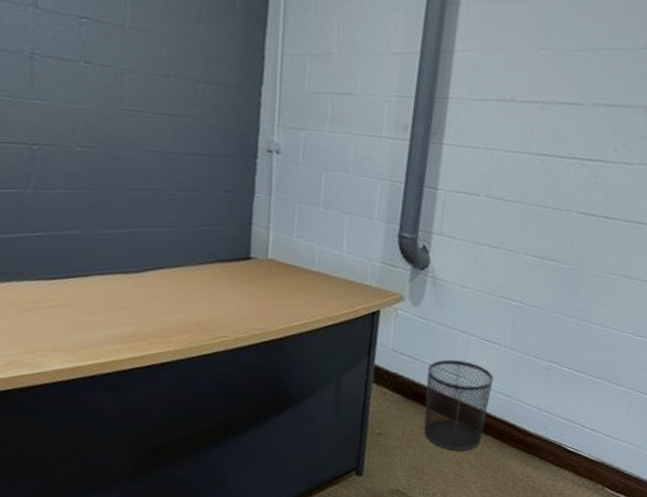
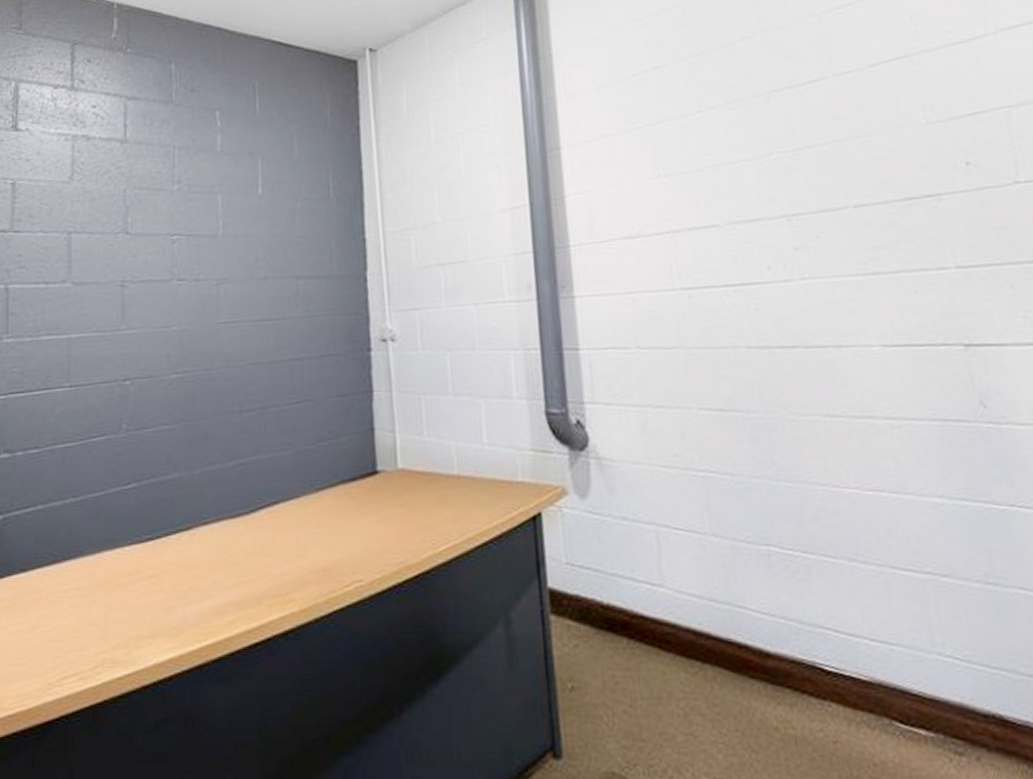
waste bin: present [423,359,494,451] -> none [615,563,708,698]

